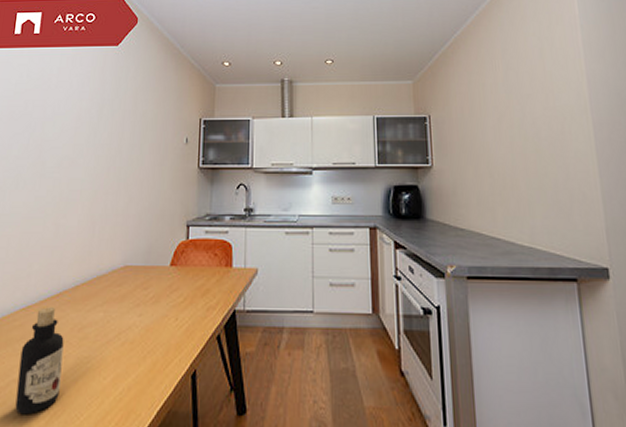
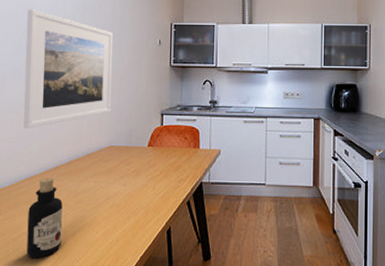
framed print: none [22,106,134,247] -> present [23,9,113,129]

